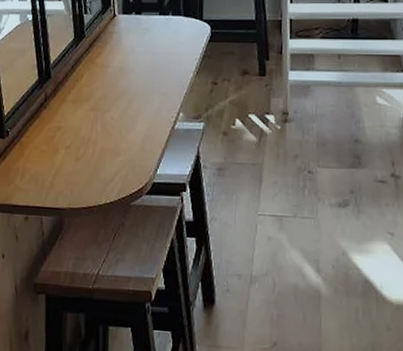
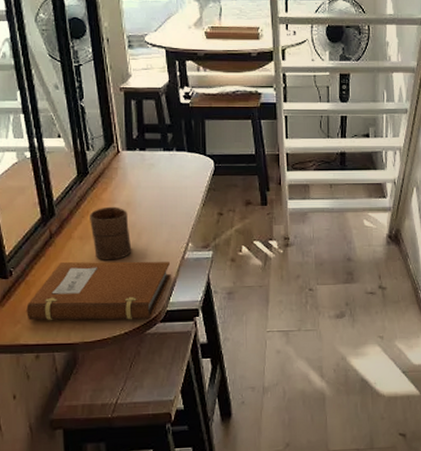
notebook: none [18,126,160,191] -> present [25,261,171,321]
cup: none [83,71,122,127] -> present [90,206,132,260]

